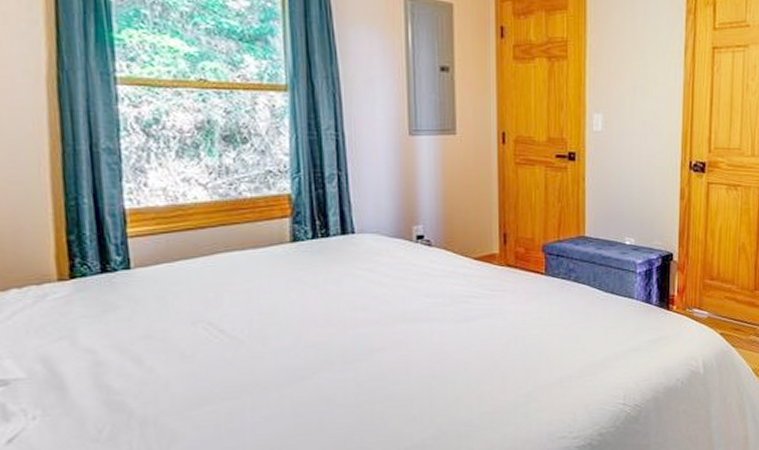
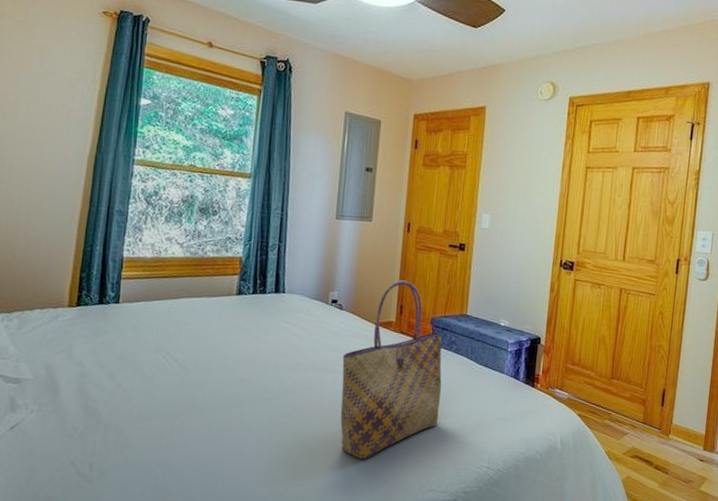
tote bag: none [439,203,563,416] -> present [340,280,443,459]

